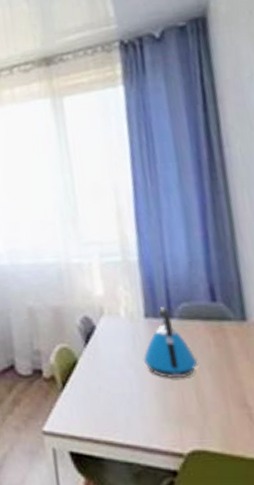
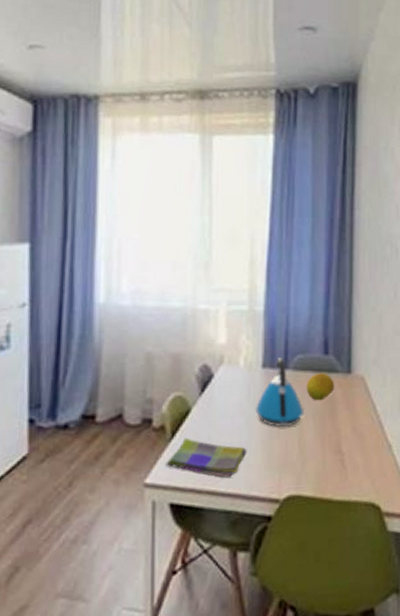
dish towel: none [60,388,141,428] -> present [166,437,247,477]
fruit: none [195,321,230,351] -> present [306,373,335,401]

